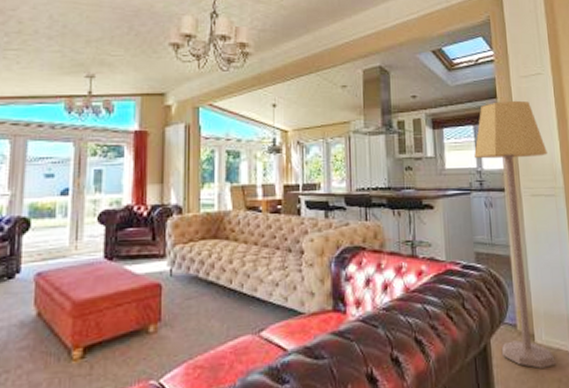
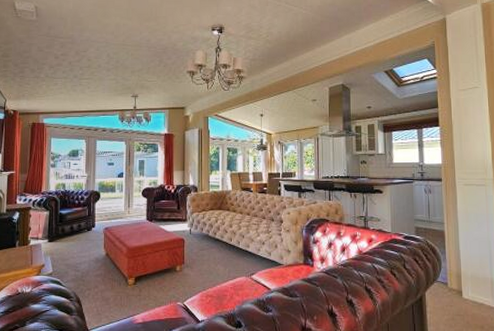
lamp: present [474,100,557,369] -> none [417,109,480,317]

